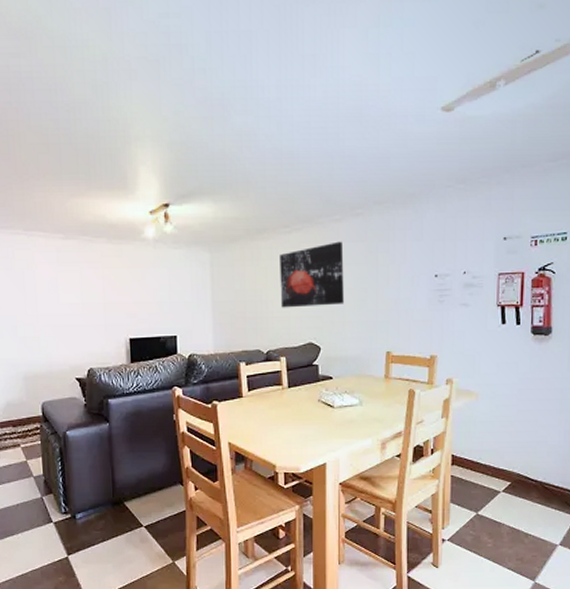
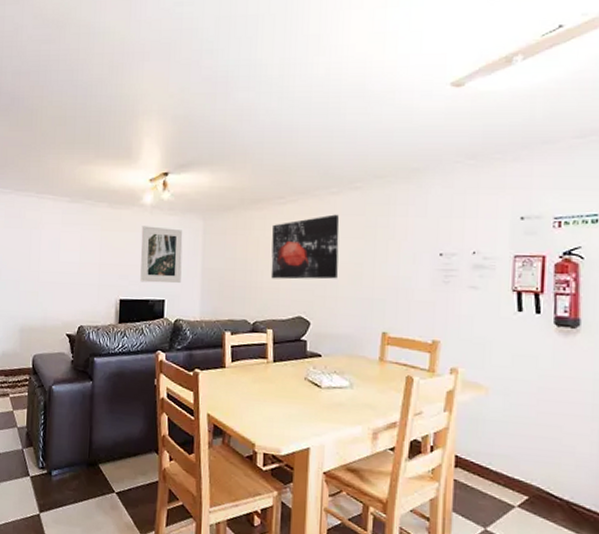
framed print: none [145,261,192,319] -> present [140,226,183,284]

